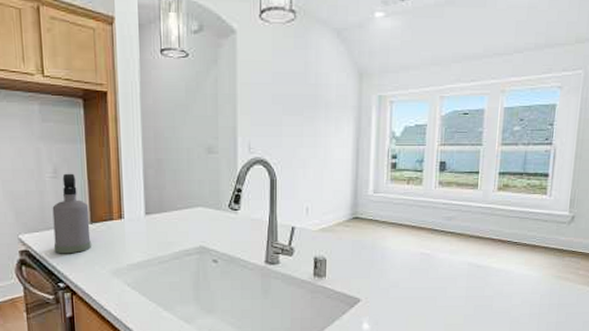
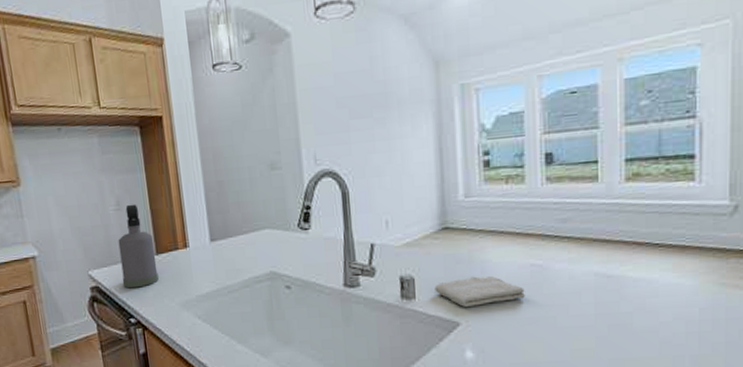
washcloth: none [342,260,414,286] -> present [434,276,525,307]

